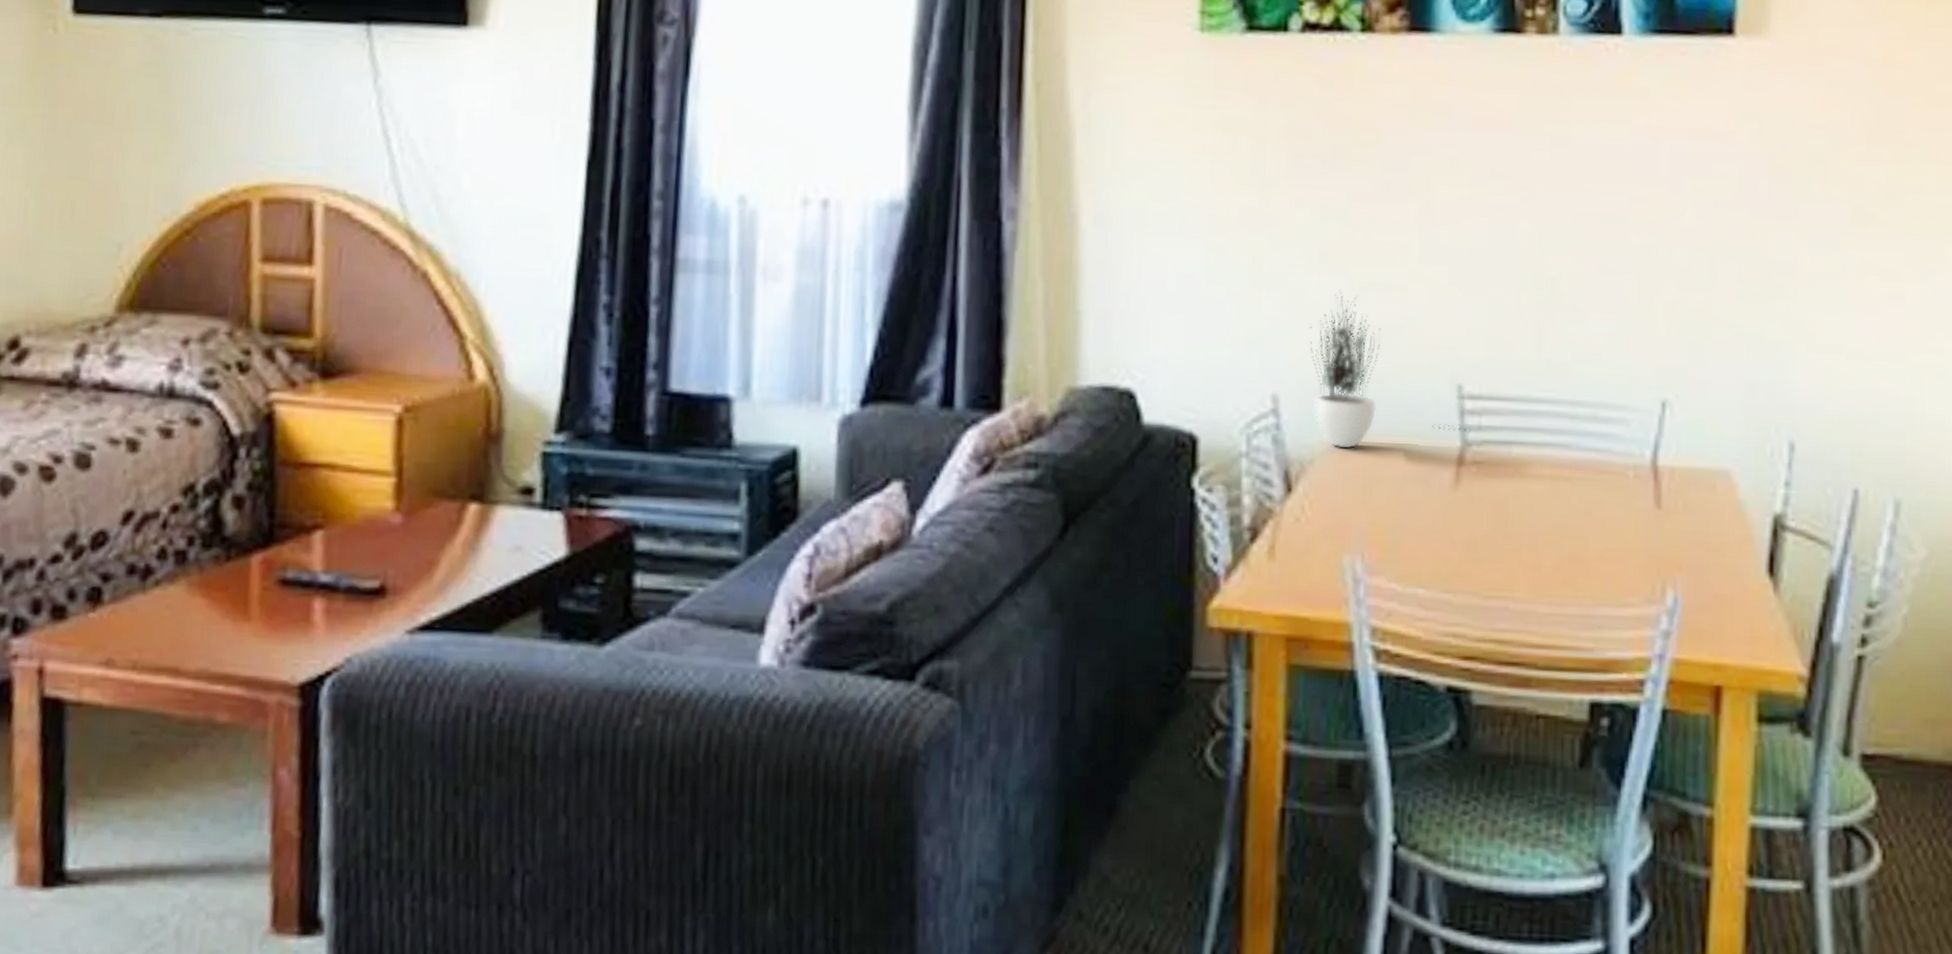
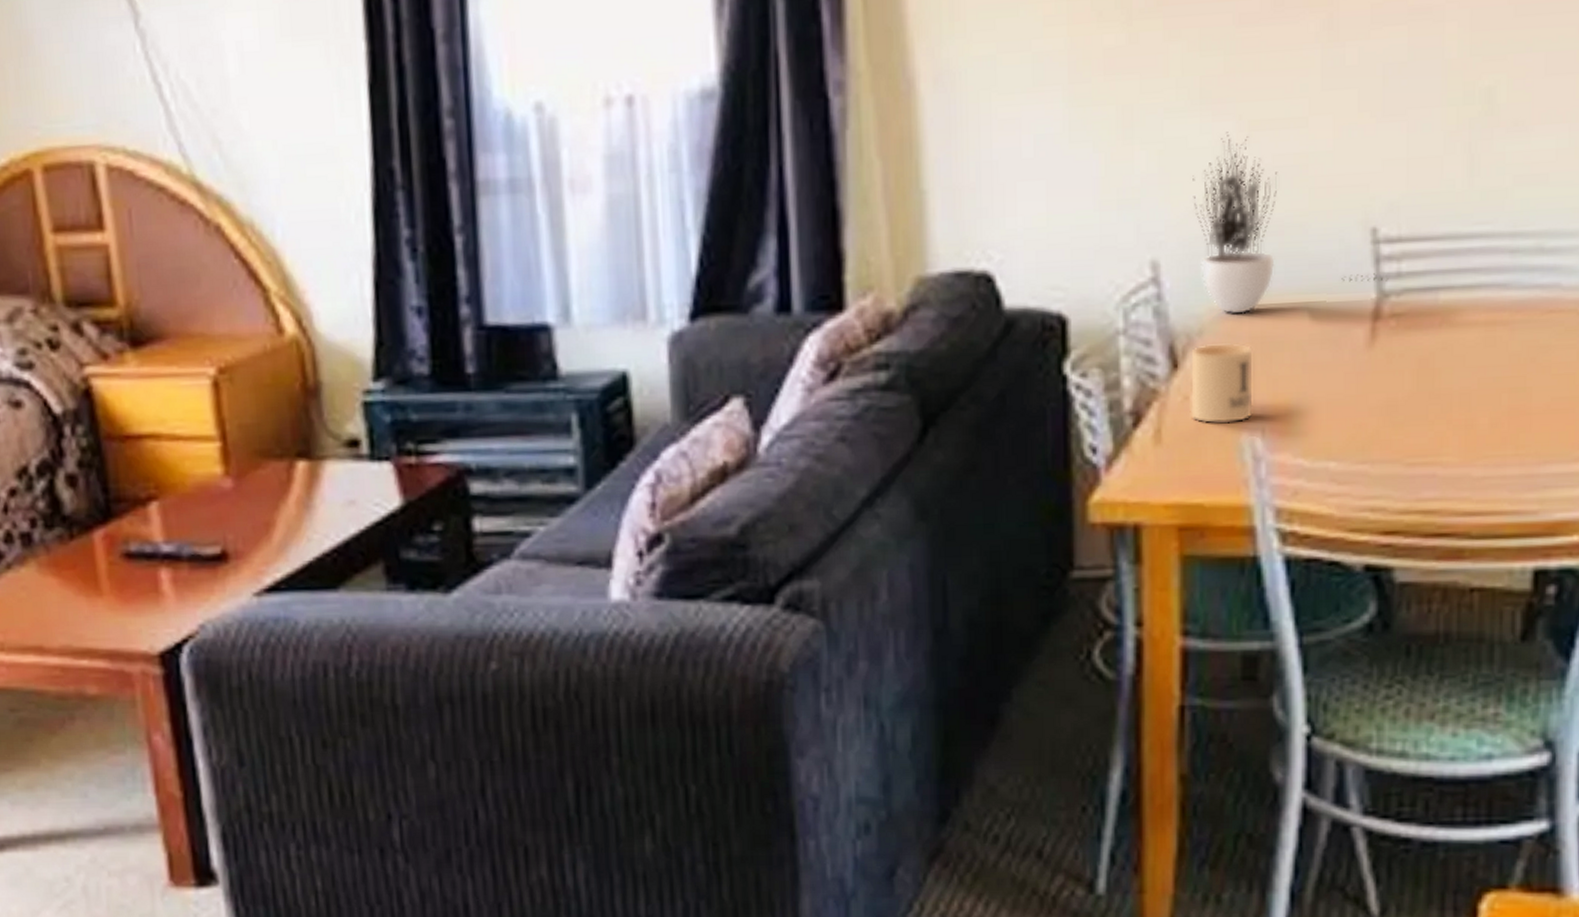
mug: none [1300,472,1357,546] -> present [1189,342,1254,424]

